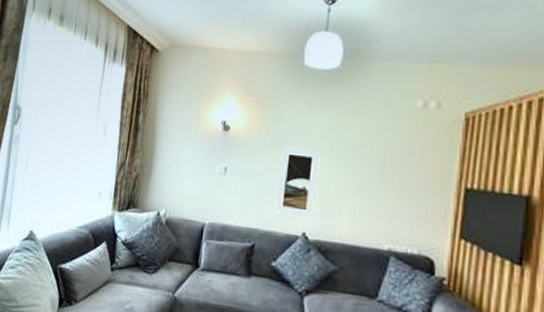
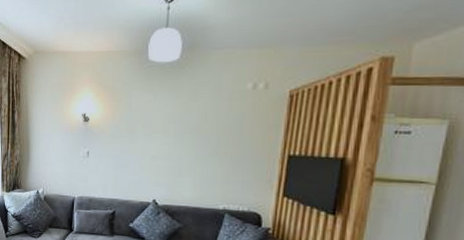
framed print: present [274,146,320,219] -> none [130,131,165,188]

